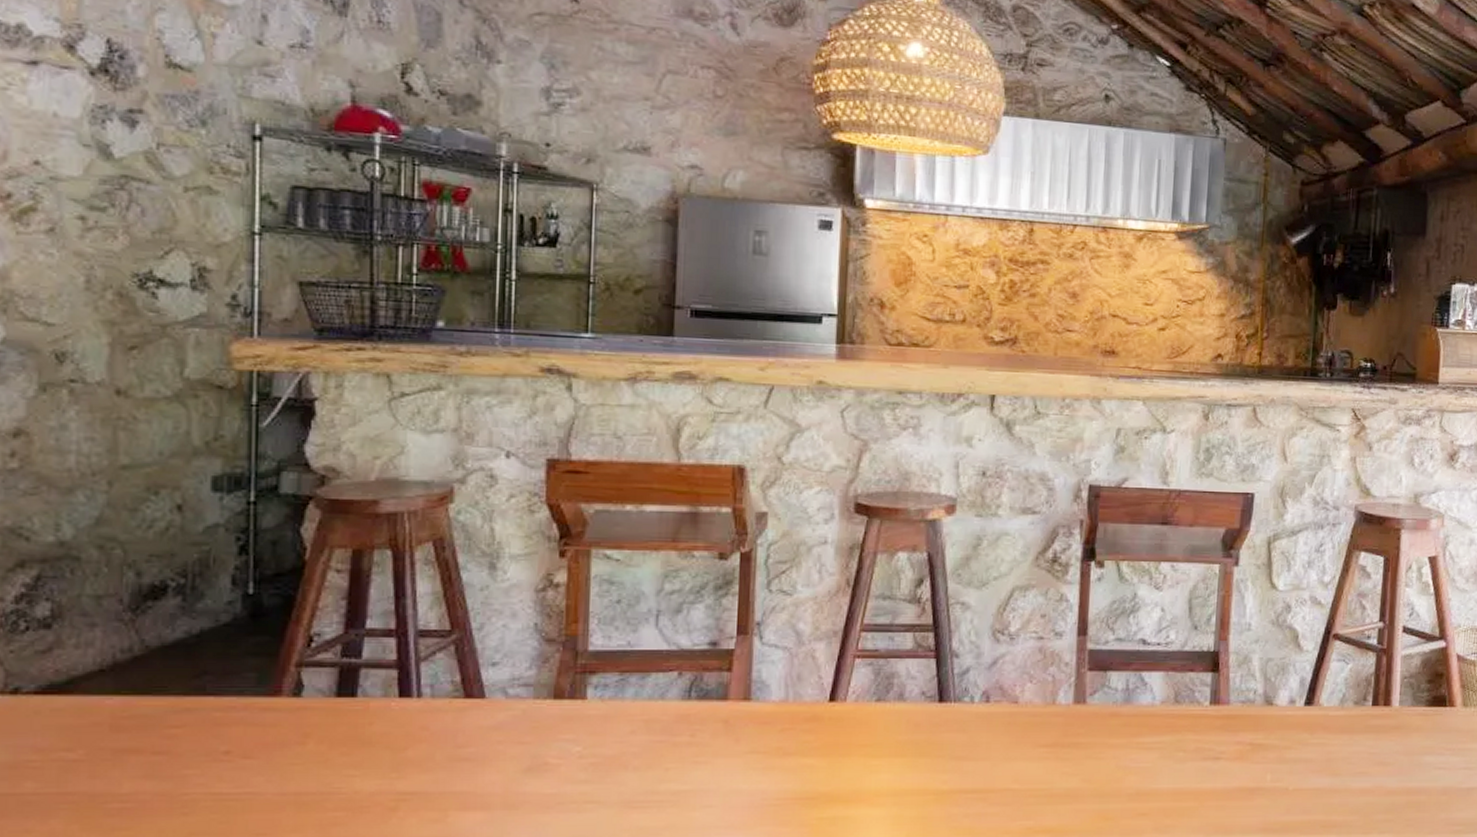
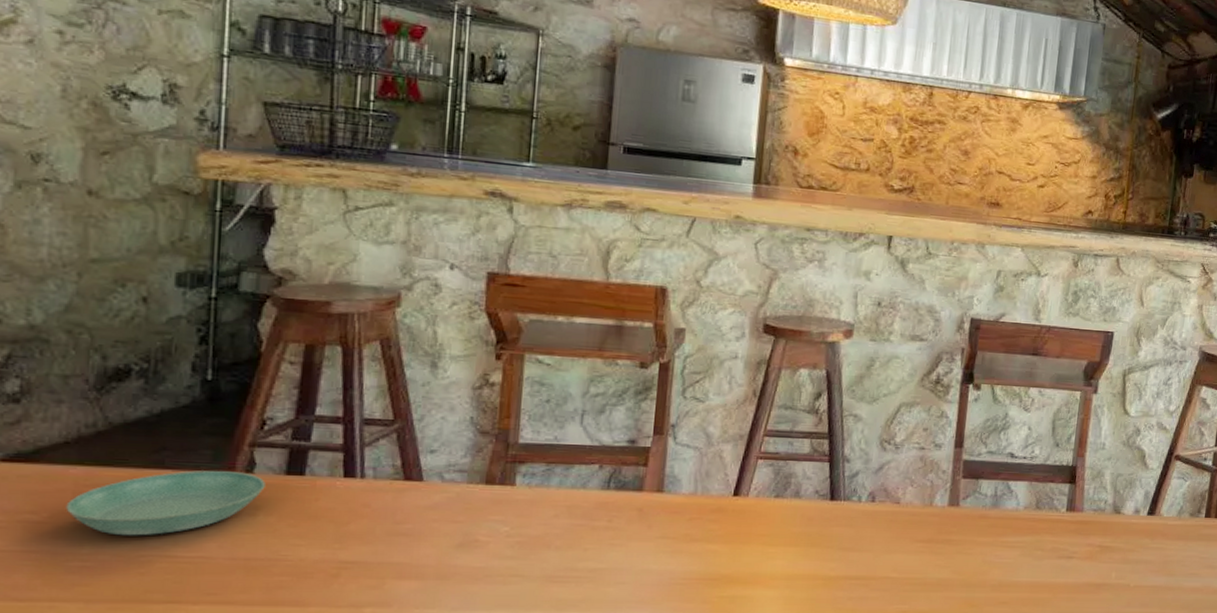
saucer: none [102,694,315,772] -> present [65,470,266,536]

